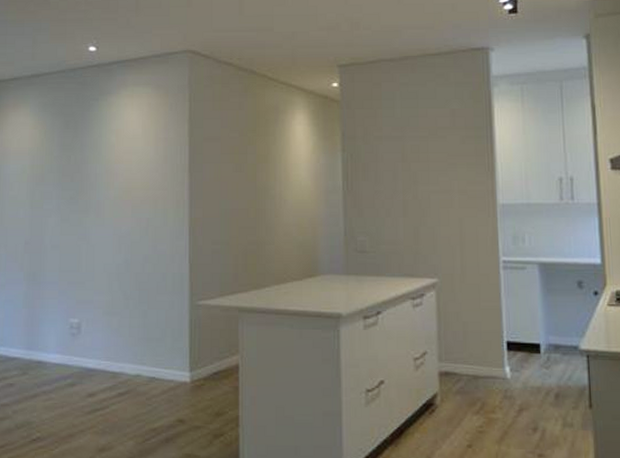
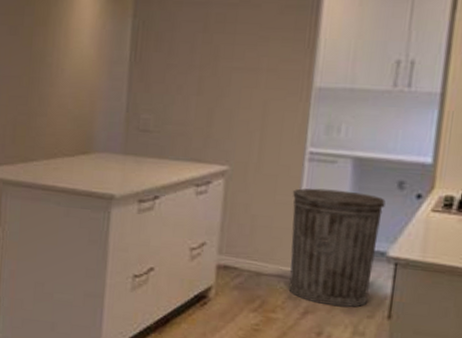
trash can: none [493,293,570,401] -> present [289,188,386,307]

